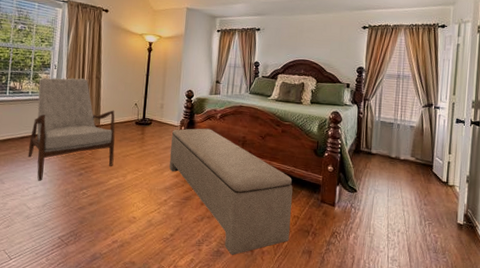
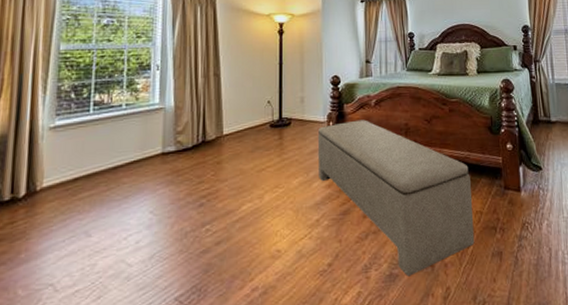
armchair: present [28,77,115,181] -> none [124,78,245,224]

